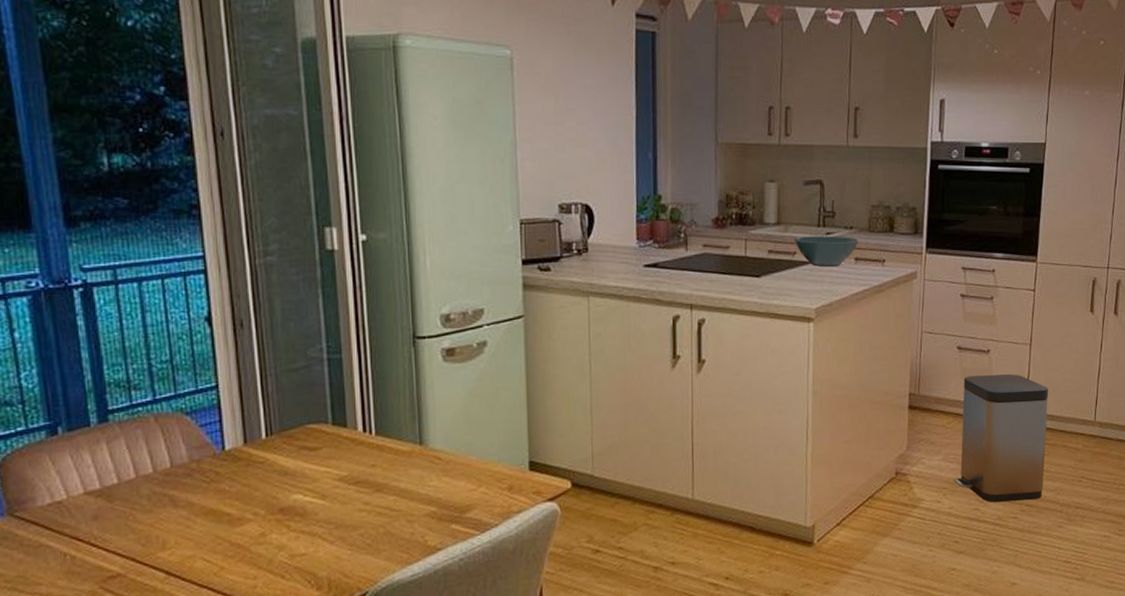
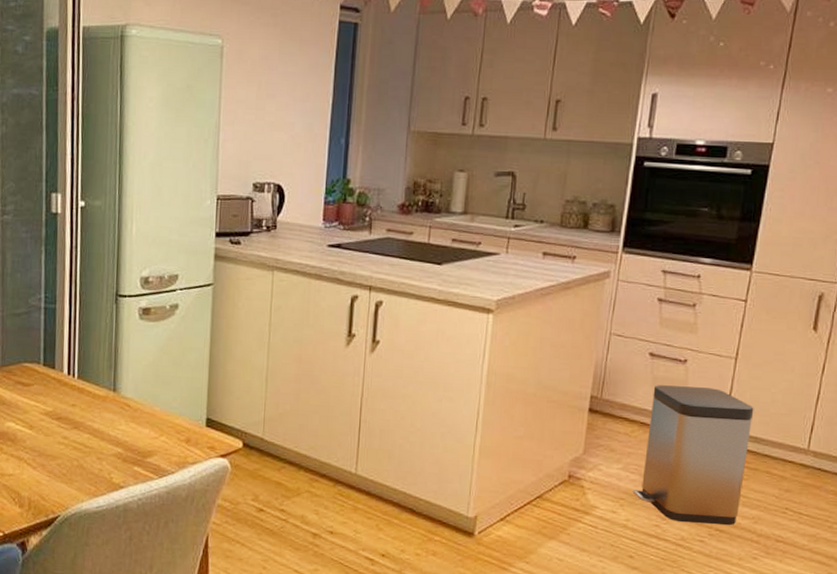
bowl: present [794,236,859,268] -> none [480,227,549,261]

